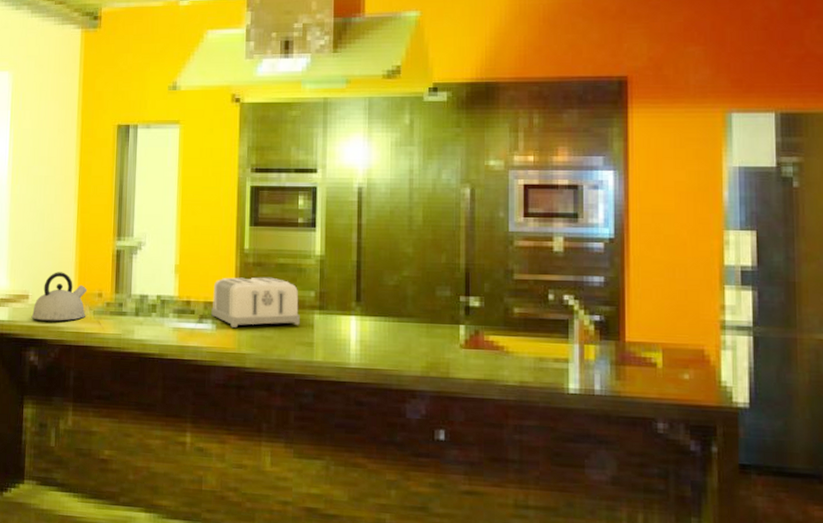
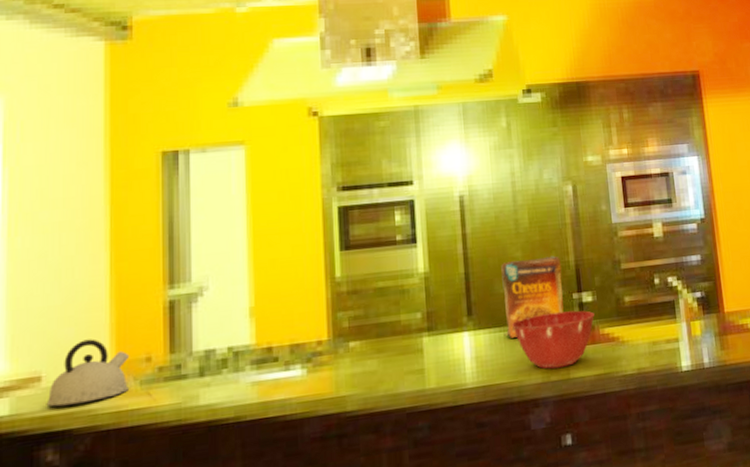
toaster: present [211,277,300,328] -> none [300,304,407,369]
cereal box: none [388,256,451,329] -> present [501,256,564,338]
mixing bowl: none [397,311,480,366] -> present [512,310,595,369]

